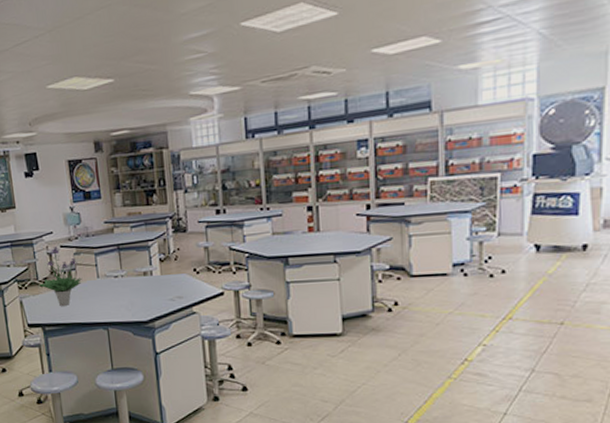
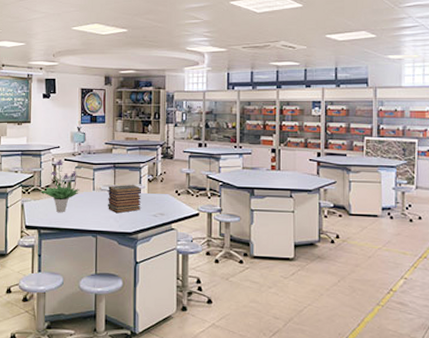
book stack: none [114,266,155,302] -> present [108,184,141,214]

